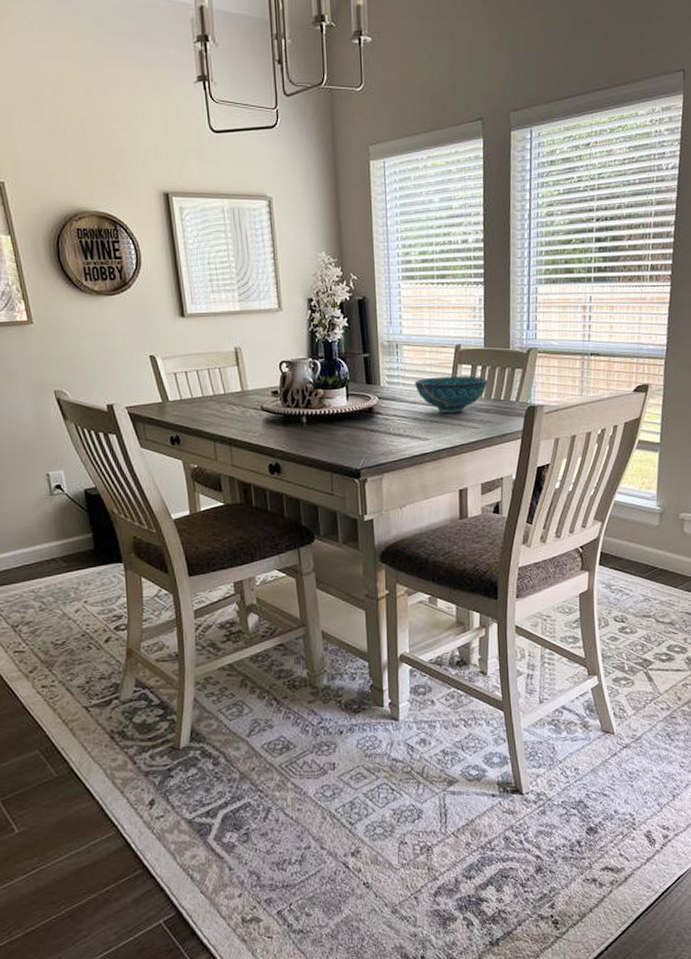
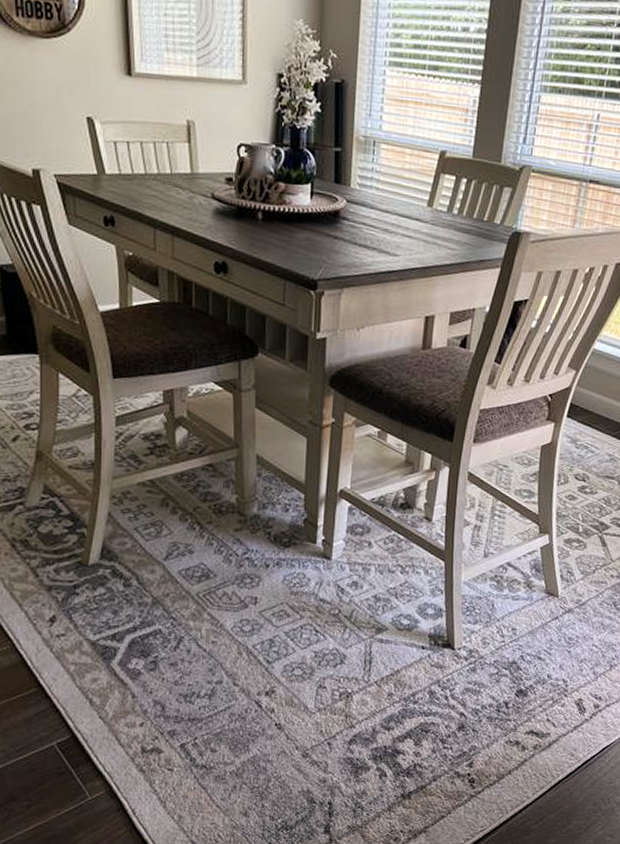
decorative bowl: present [415,375,488,413] -> none [390,184,472,229]

